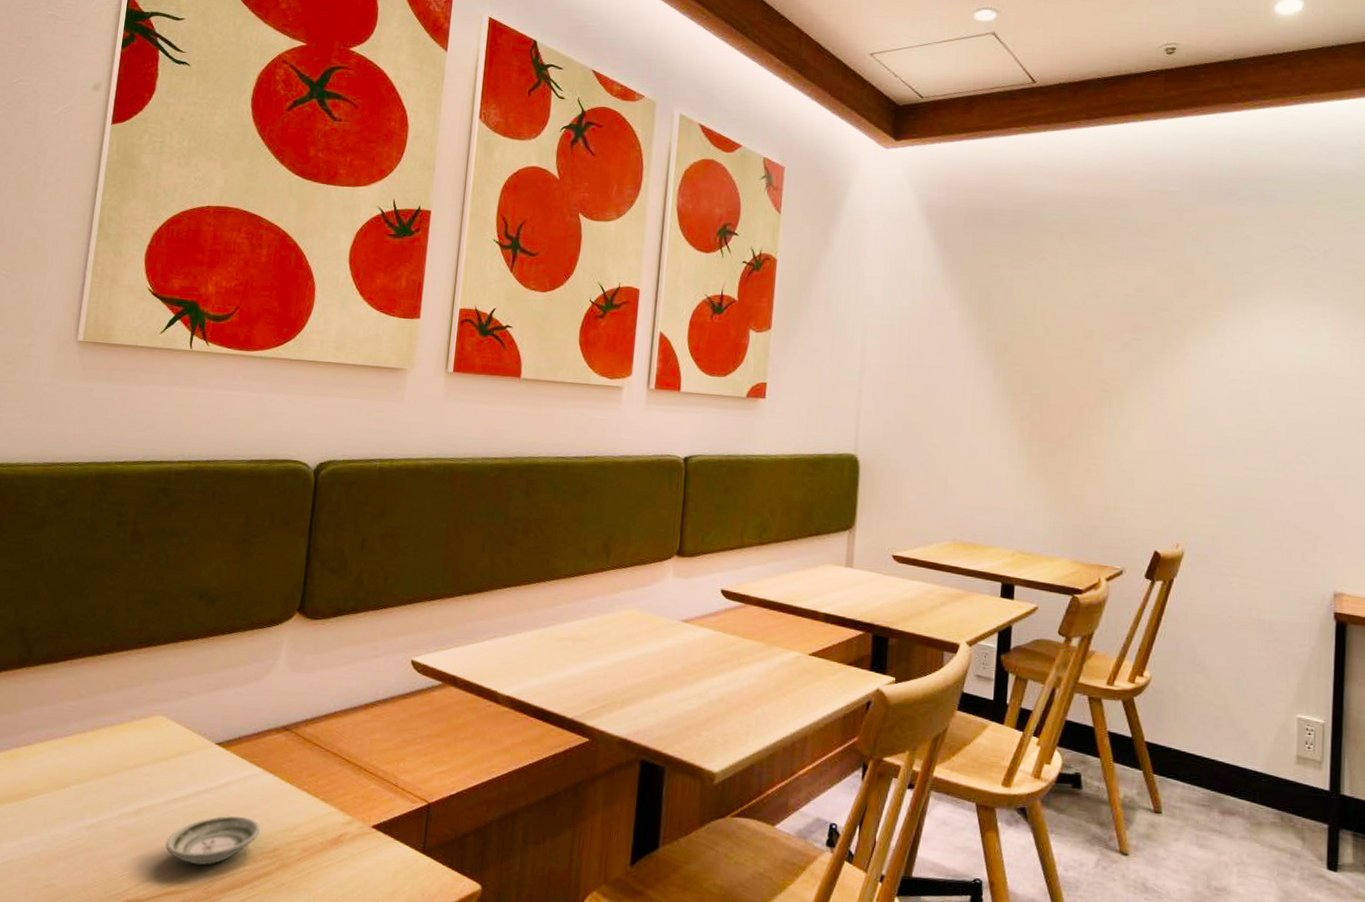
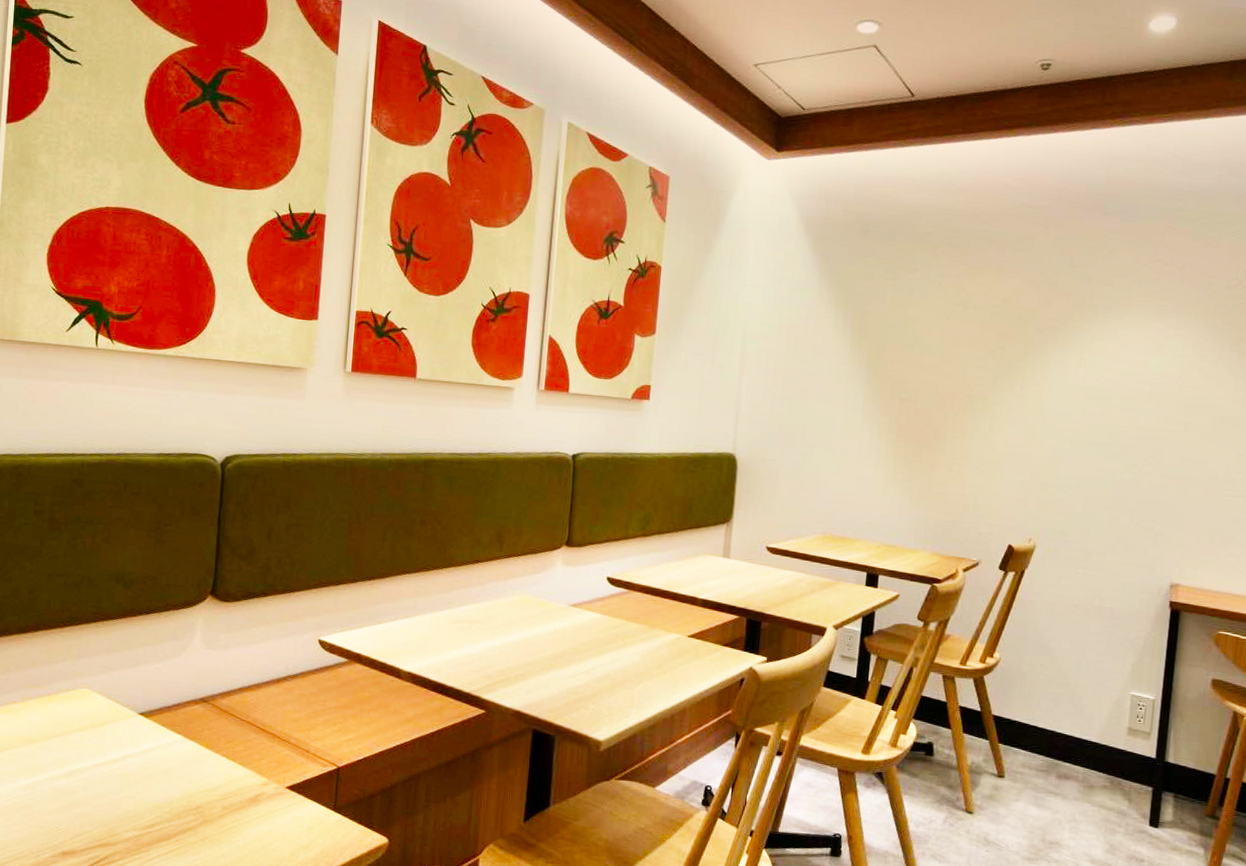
saucer: present [165,815,260,866] -> none [96,777,183,821]

